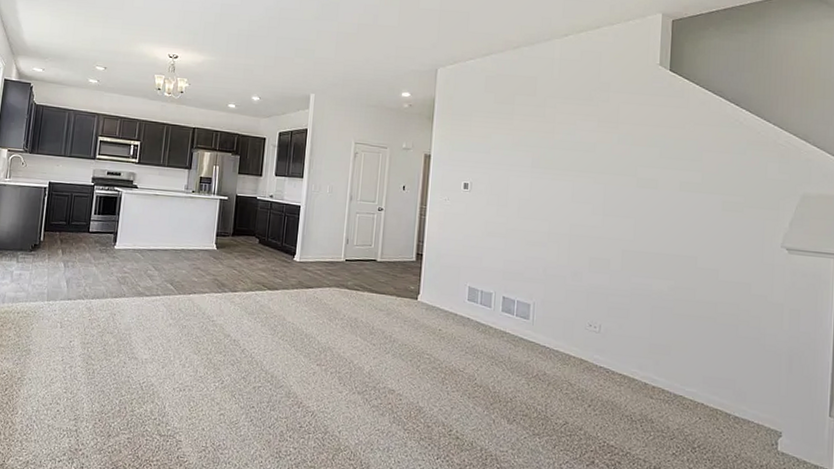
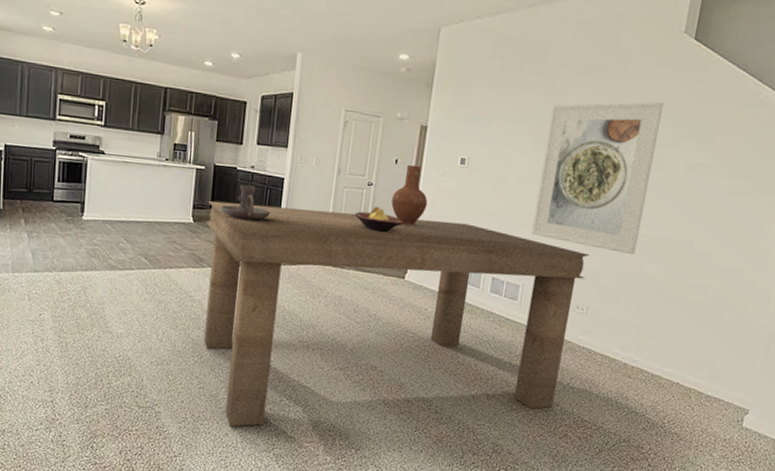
dining table: none [225,228,596,456] -> present [204,201,590,427]
candle holder: none [242,213,287,246] -> present [220,184,270,220]
fruit bowl: none [367,230,413,256] -> present [354,206,403,233]
vase: none [401,190,435,248] -> present [391,164,428,226]
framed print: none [537,126,649,271] -> present [532,101,664,254]

